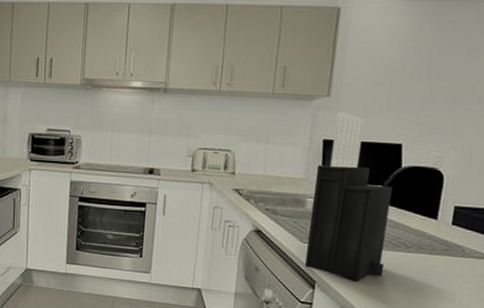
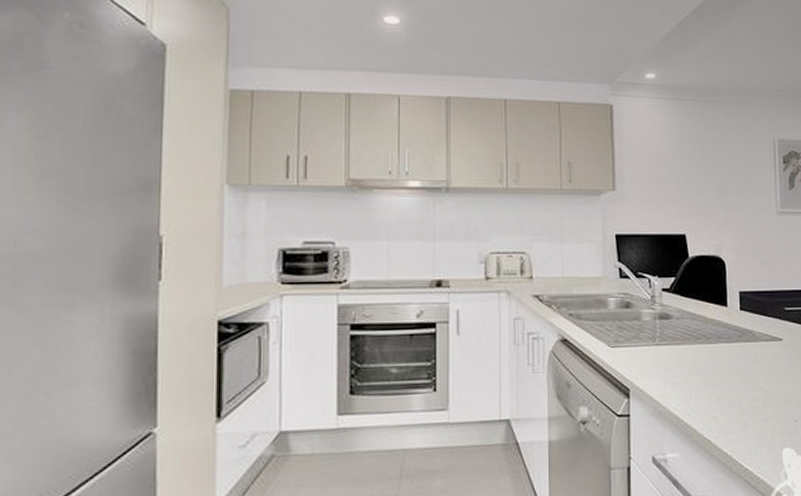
knife block: present [305,112,393,281] -> none [613,206,691,382]

